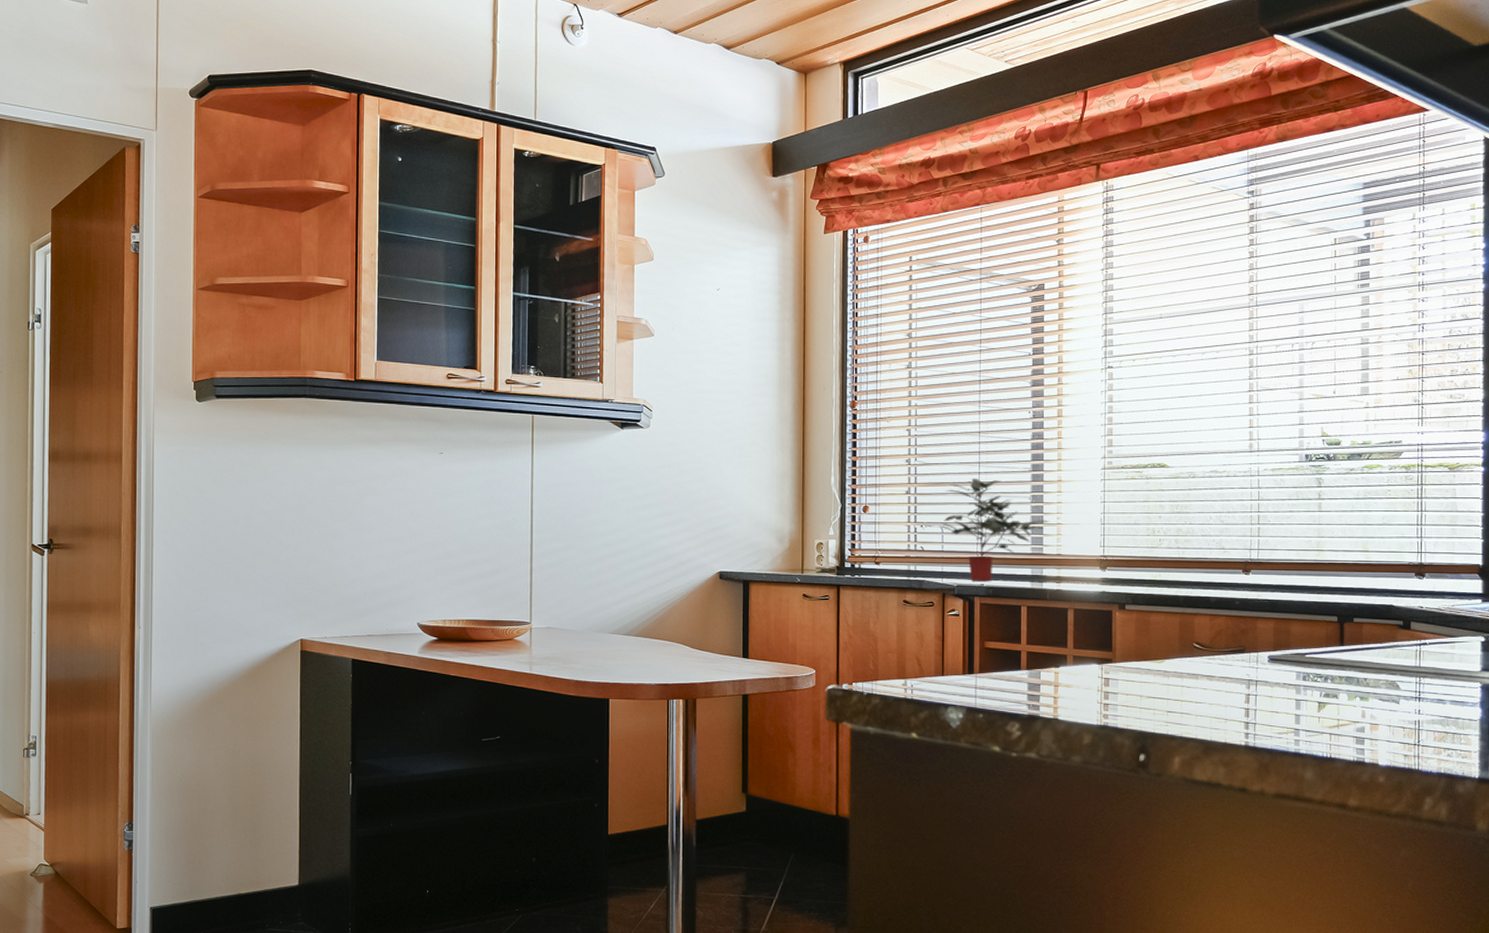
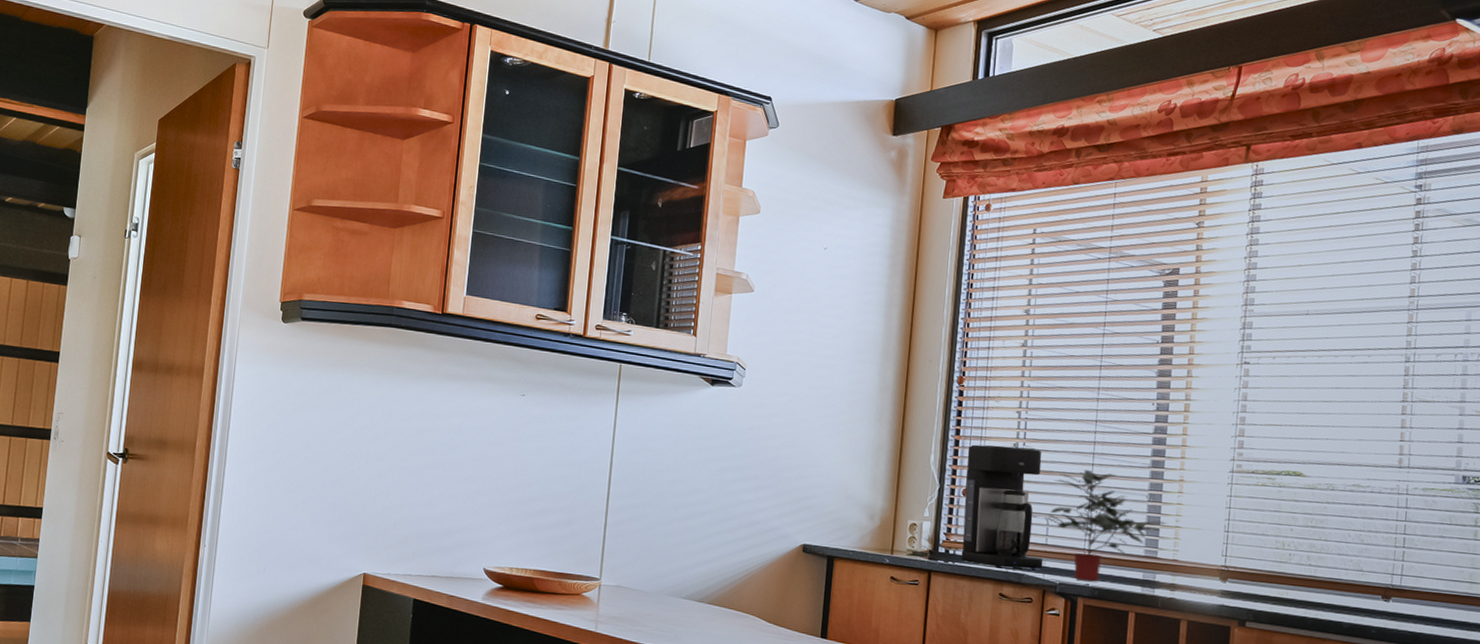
coffee maker: none [865,463,941,577] -> present [961,444,1044,569]

